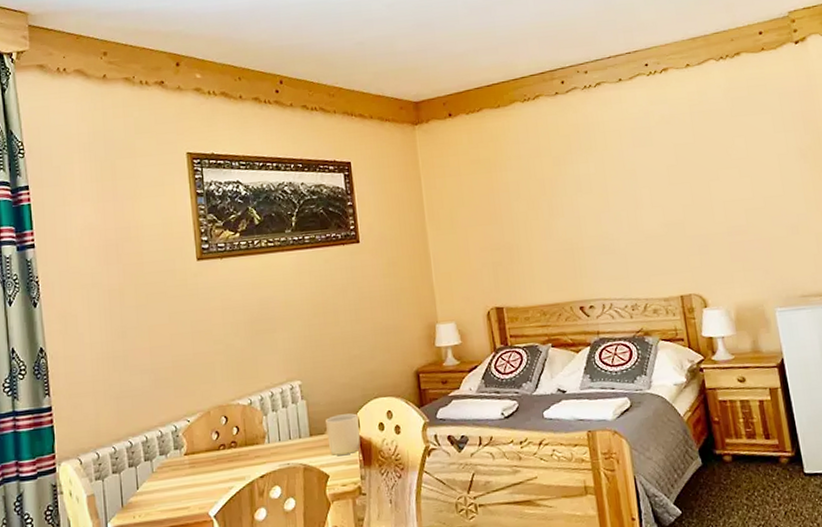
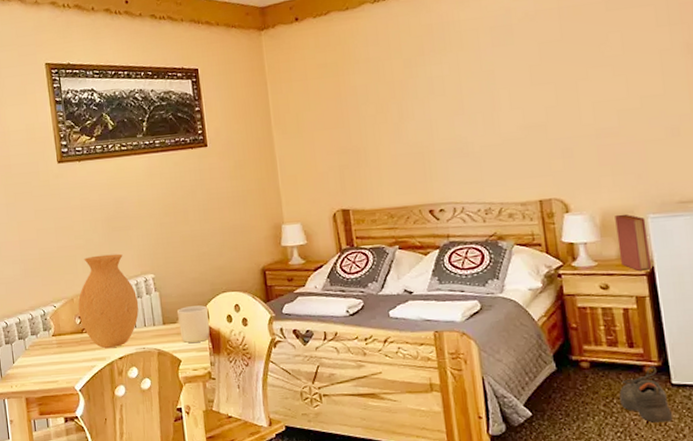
vase: none [215,359,284,466] -> present [78,253,139,348]
book: none [747,308,782,363] -> present [615,214,653,271]
shoe: none [759,457,807,514] -> present [619,366,672,423]

